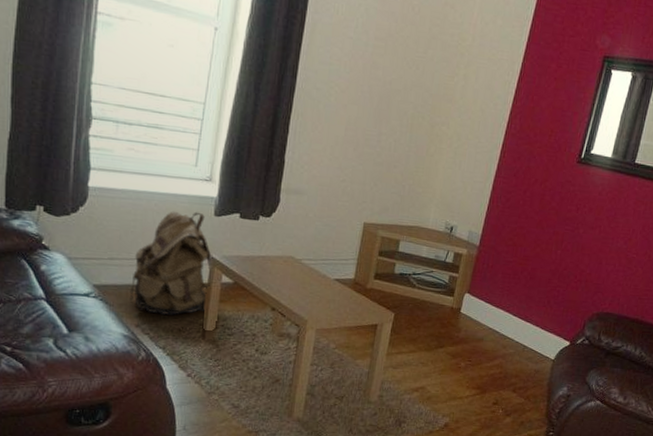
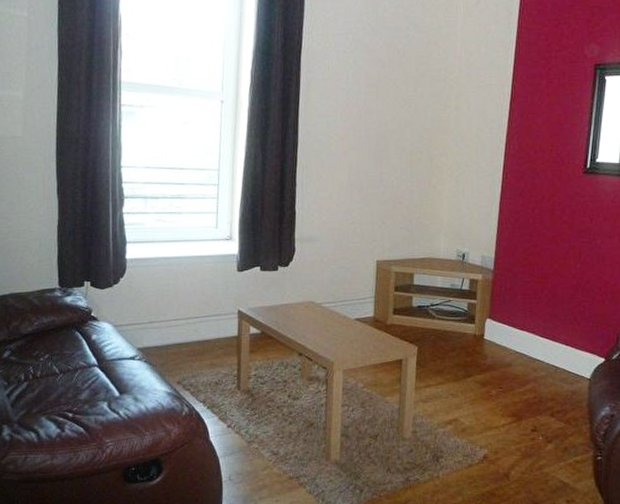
backpack: present [129,211,213,315] -> none [169,270,240,370]

